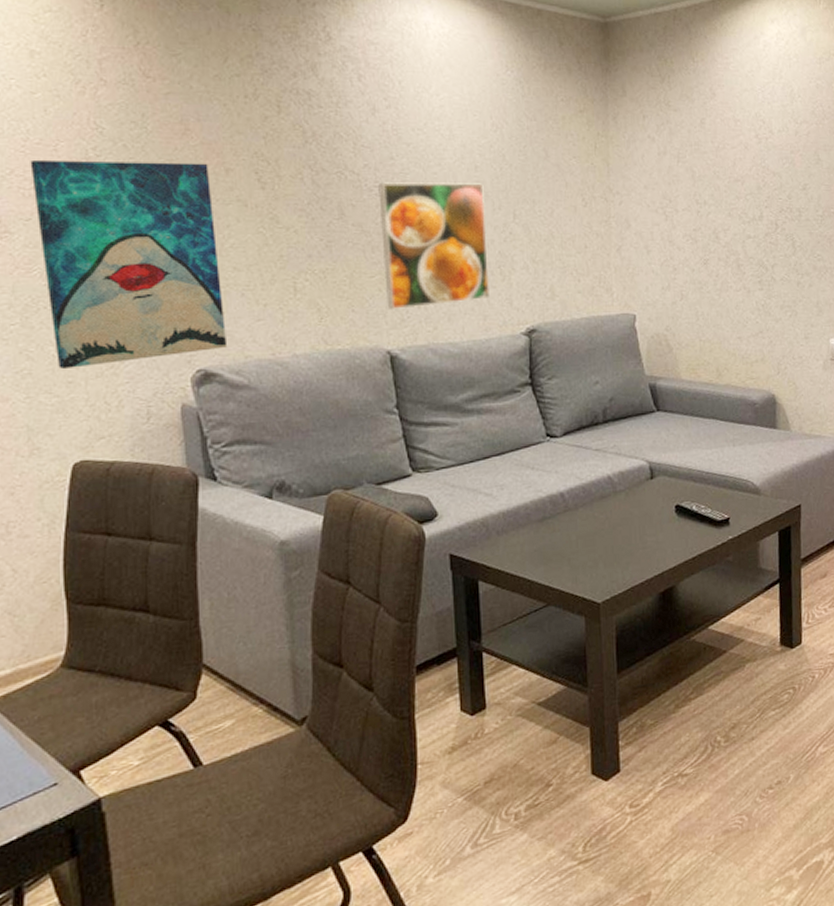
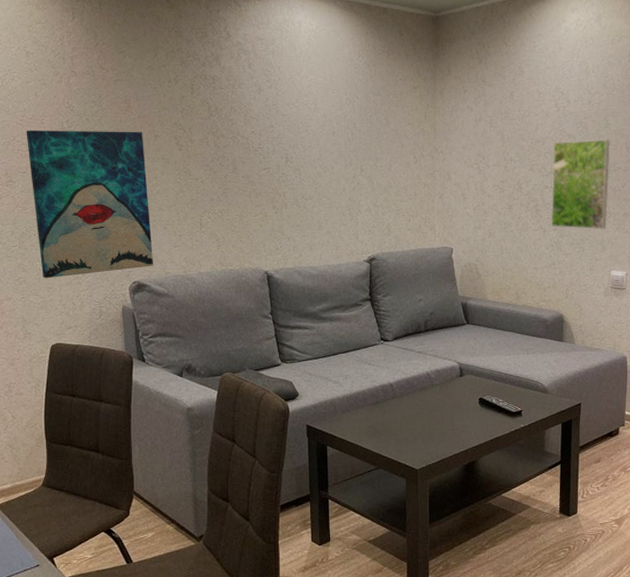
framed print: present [378,182,489,309] -> none [262,145,341,240]
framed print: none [754,178,823,288] -> present [551,139,610,229]

